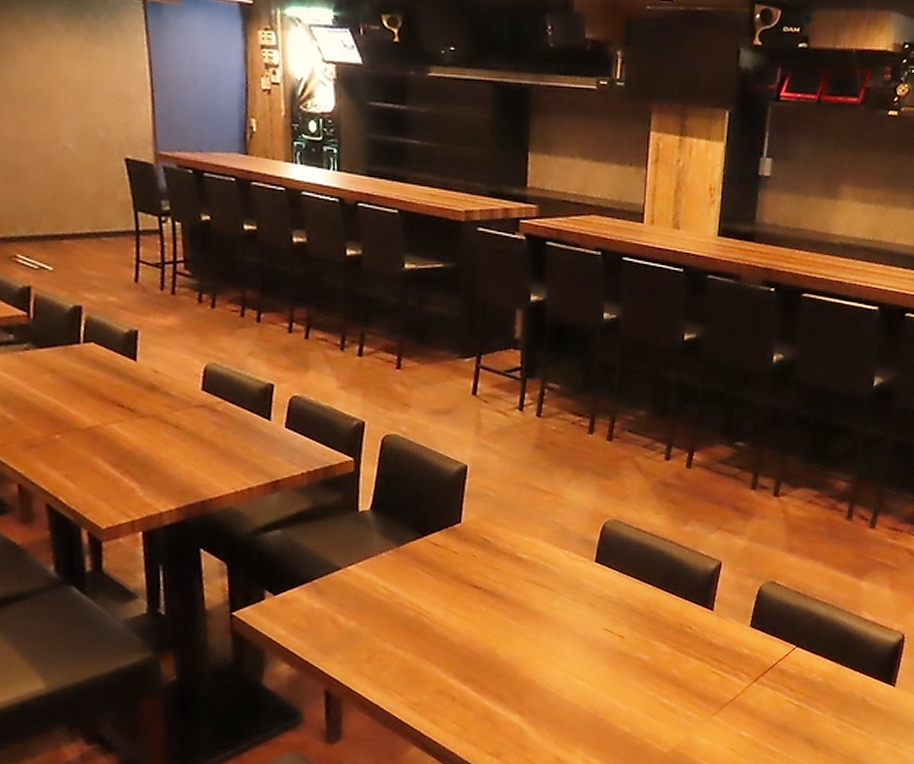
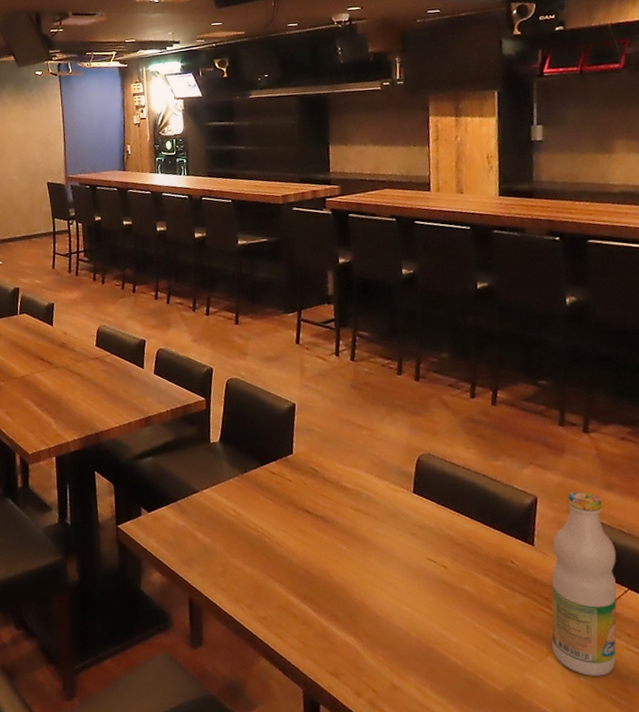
bottle: none [720,554,789,730] -> present [551,491,617,676]

